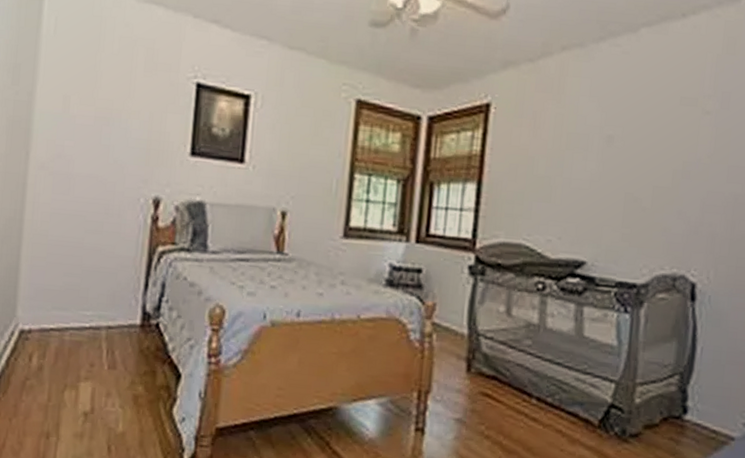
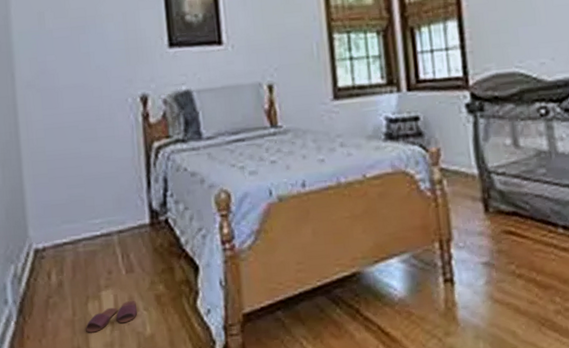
slippers: none [58,396,113,421] -> present [86,300,138,333]

